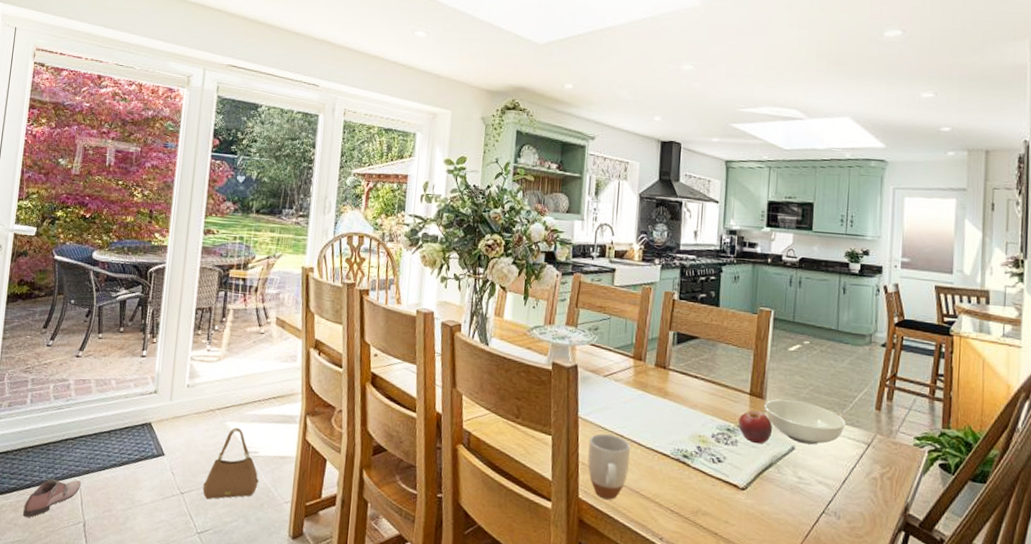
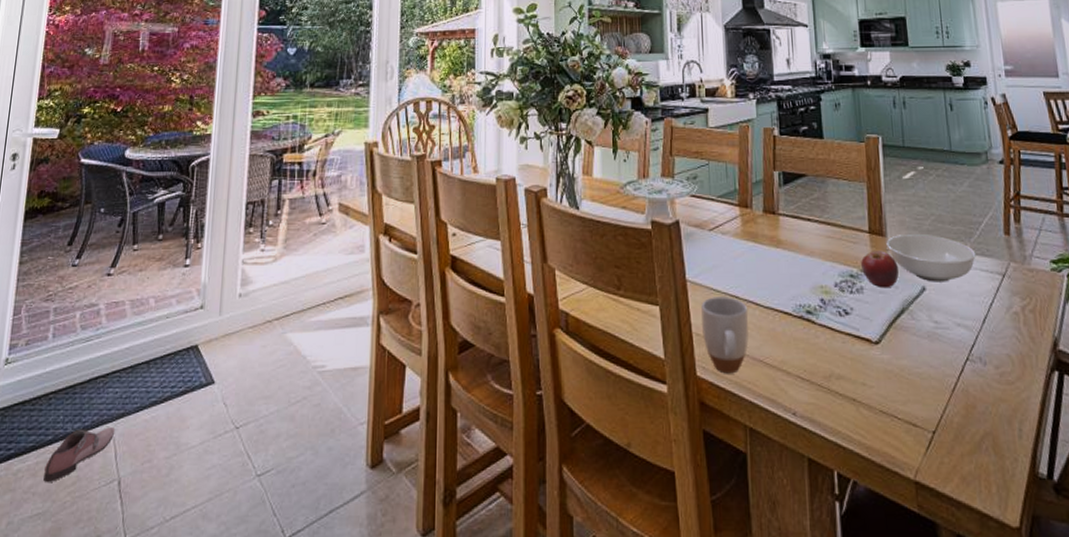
handbag: present [202,428,260,499] -> none [261,340,329,432]

